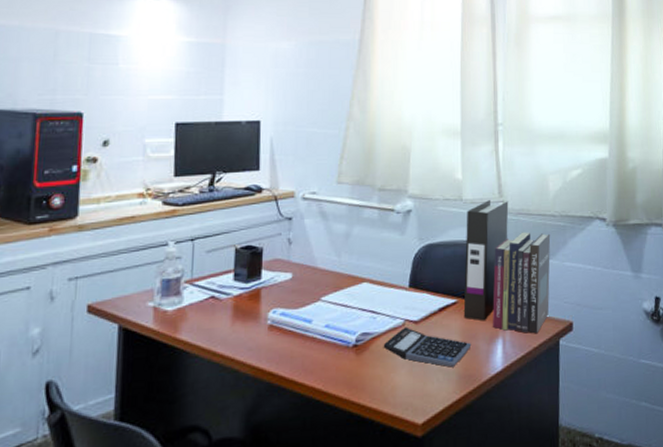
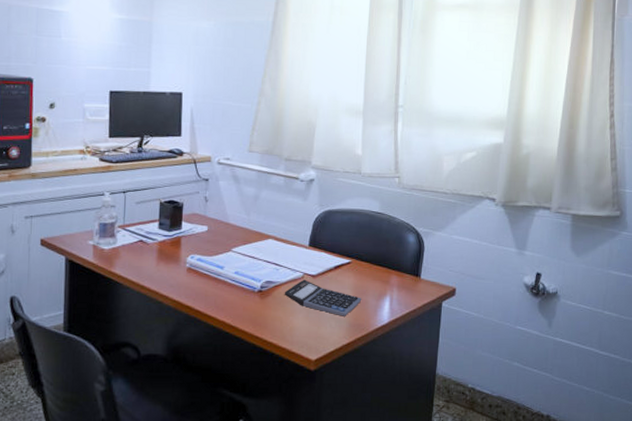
binder: present [463,200,509,321] -> none [356,175,404,281]
books: present [493,232,551,334] -> none [382,205,441,296]

